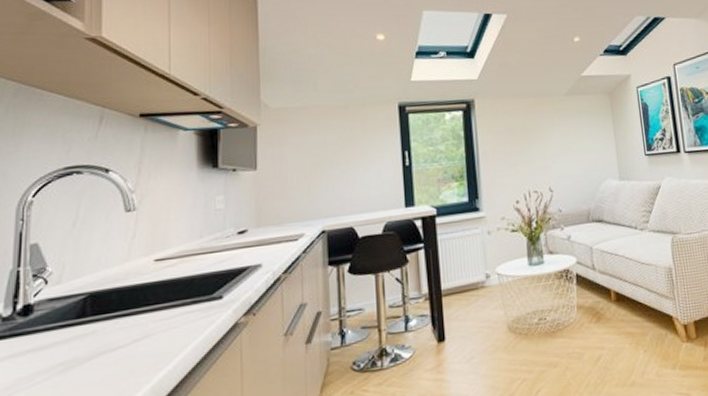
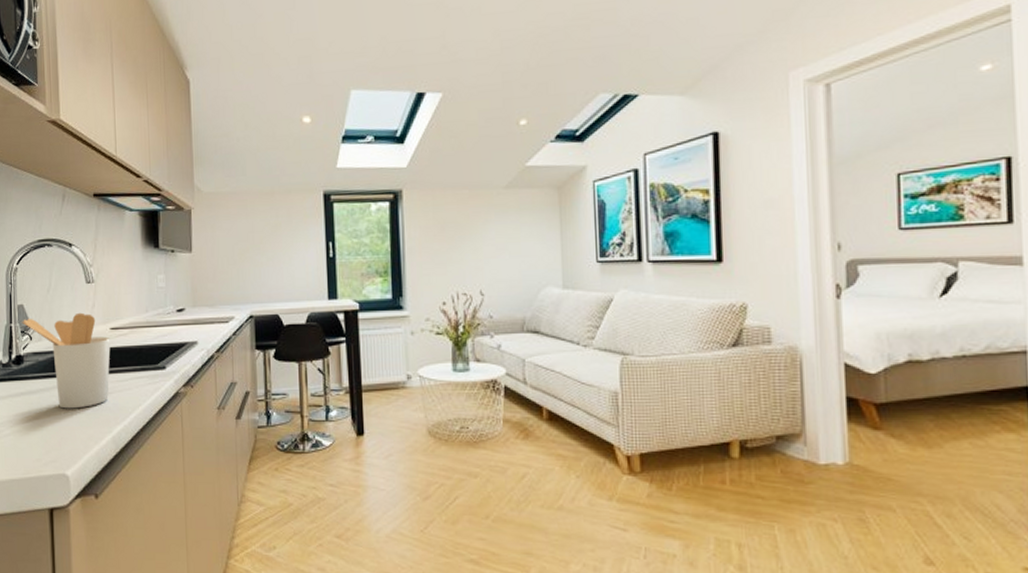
utensil holder: none [34,245,154,362] -> present [22,312,111,409]

